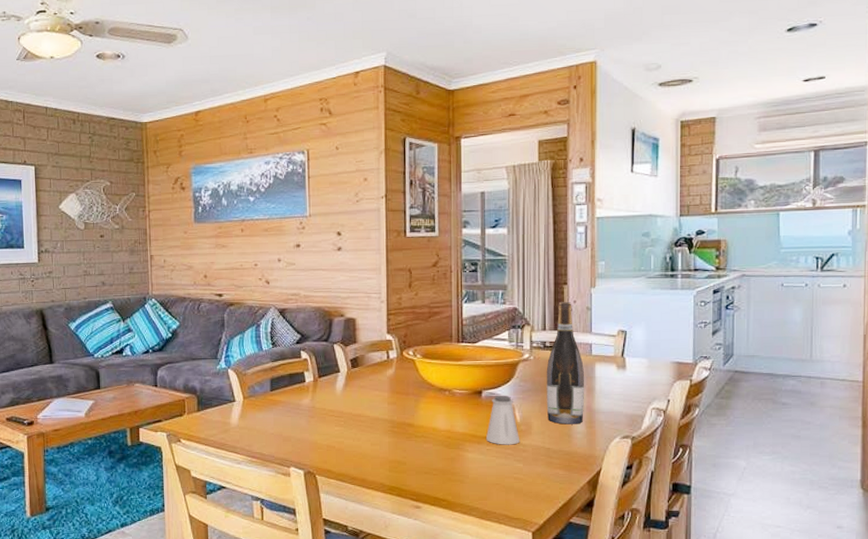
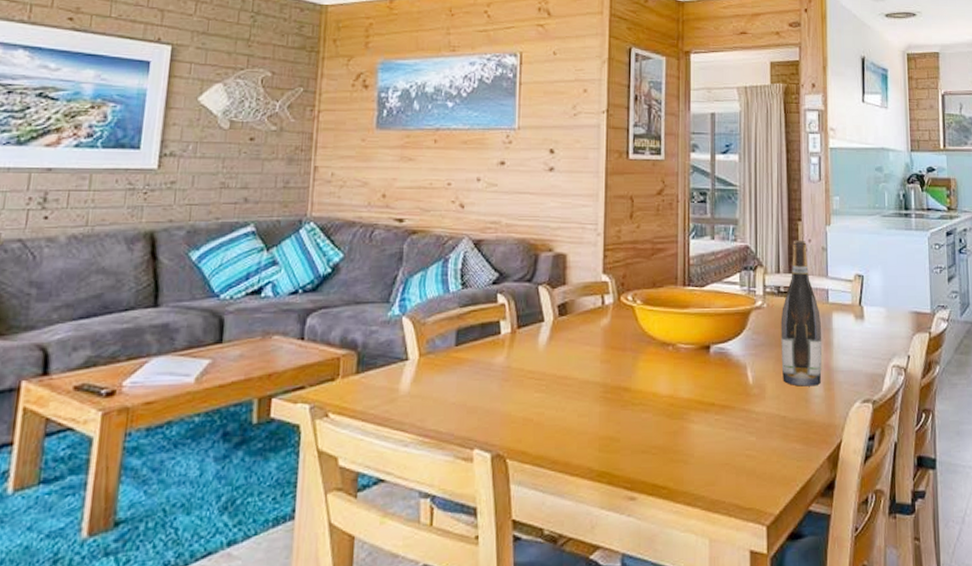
saltshaker: present [486,395,520,445] -> none [715,350,753,414]

